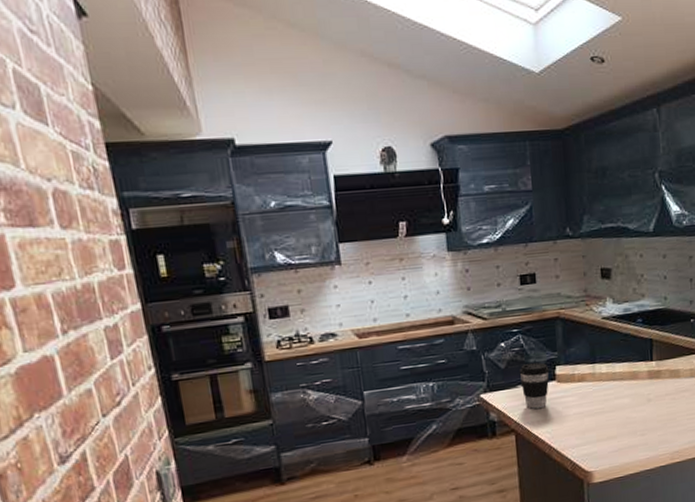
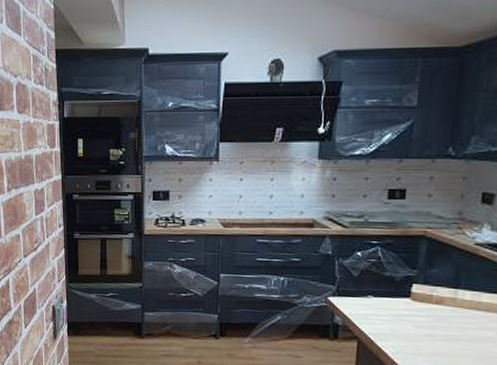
coffee cup: present [519,362,549,409] -> none [371,275,405,323]

